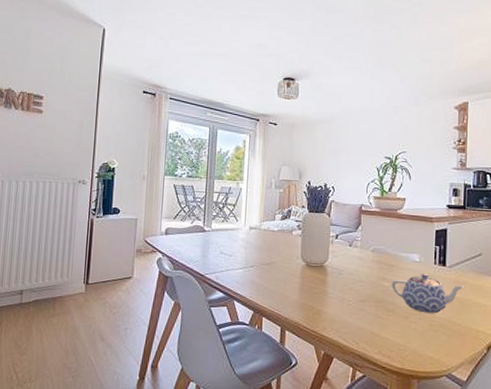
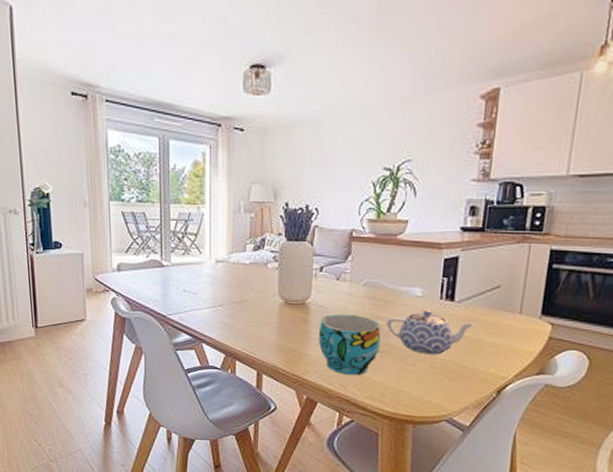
cup: none [334,275,387,332] -> present [318,313,381,376]

